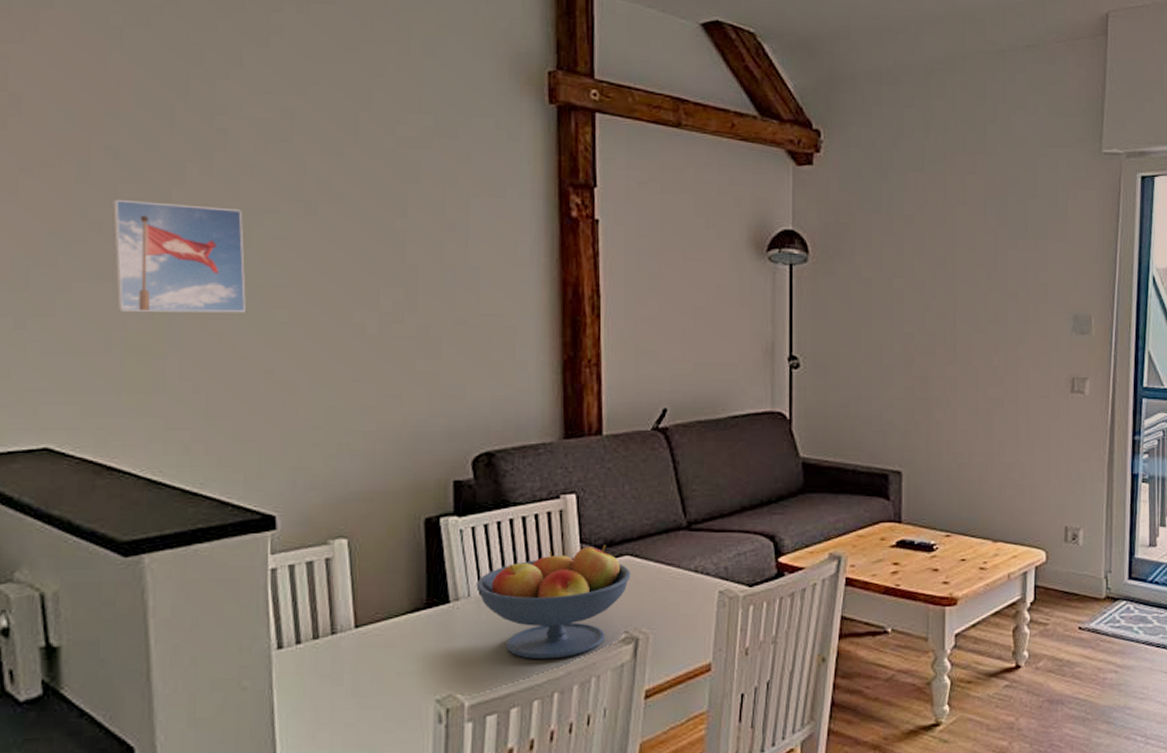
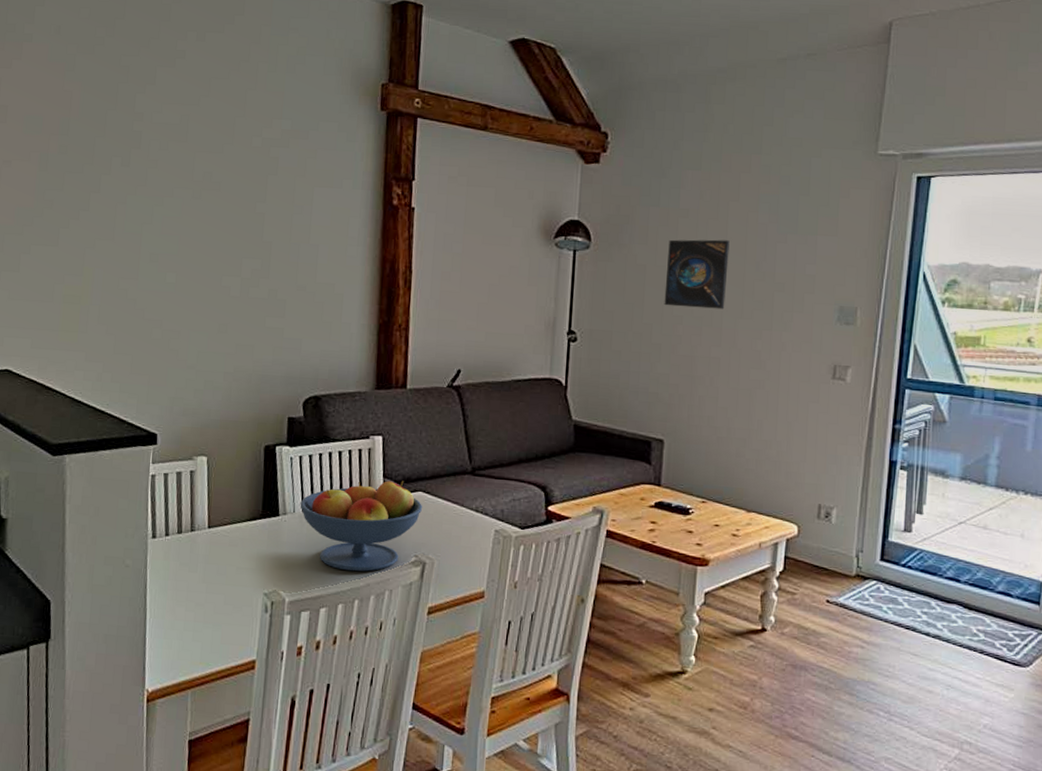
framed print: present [111,199,246,313] -> none [59,184,149,275]
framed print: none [893,247,959,324] -> present [664,239,730,309]

